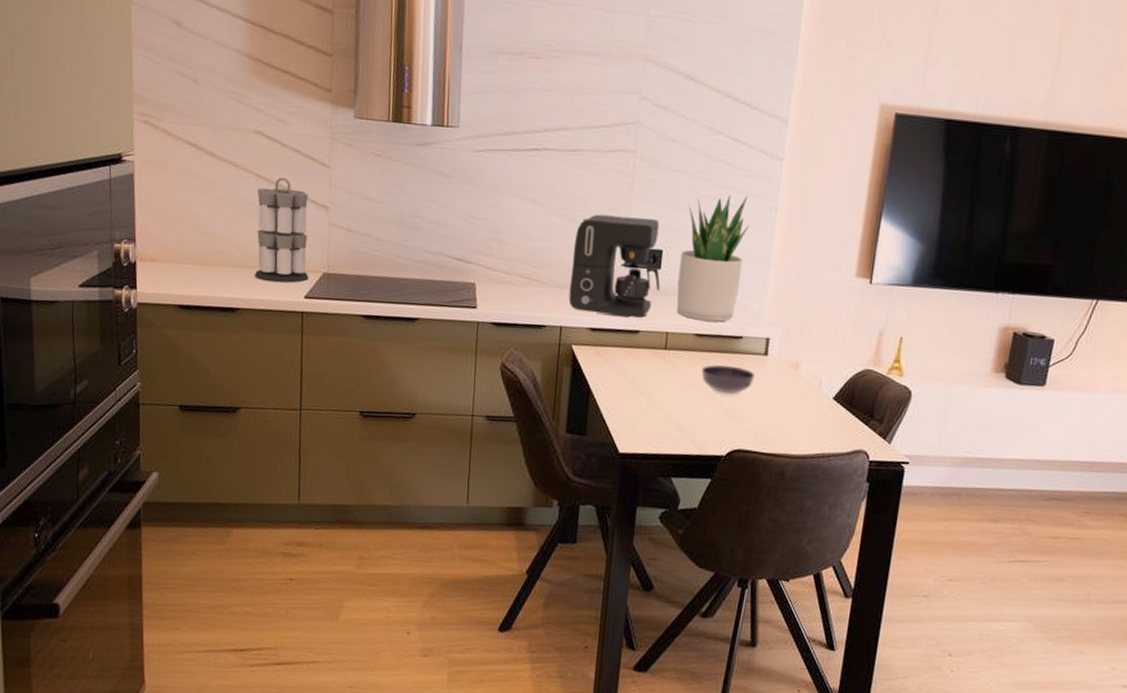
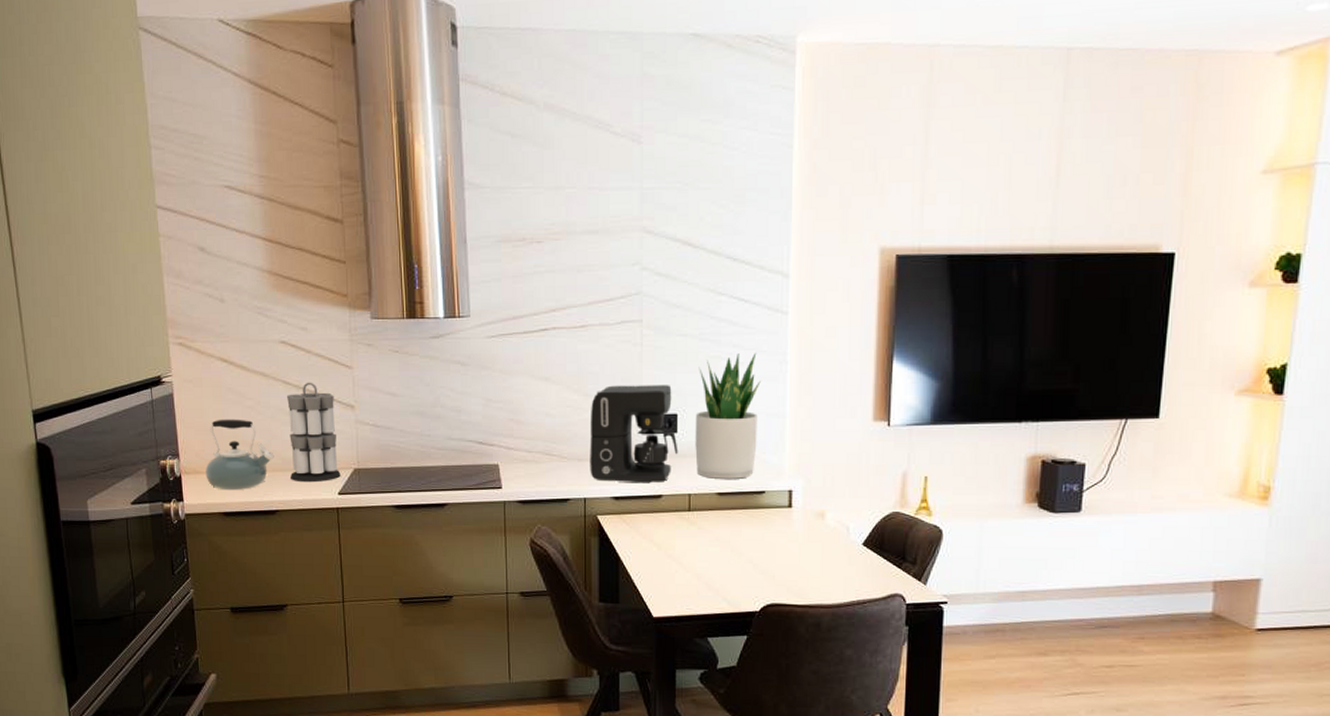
kettle: none [163,206,239,284] -> present [205,419,274,491]
bowl: present [701,364,756,395] -> none [727,521,782,550]

